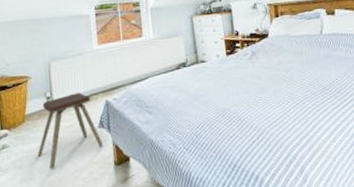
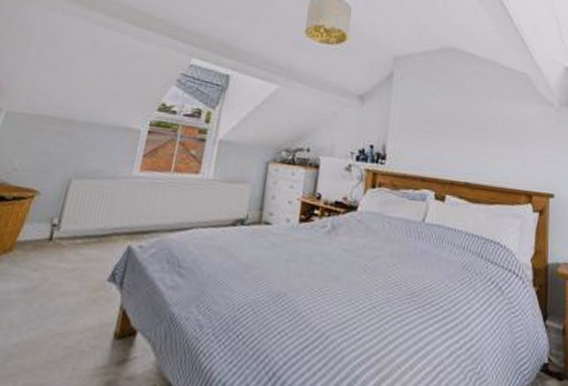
music stool: present [37,92,103,169] -> none [13,226,109,325]

